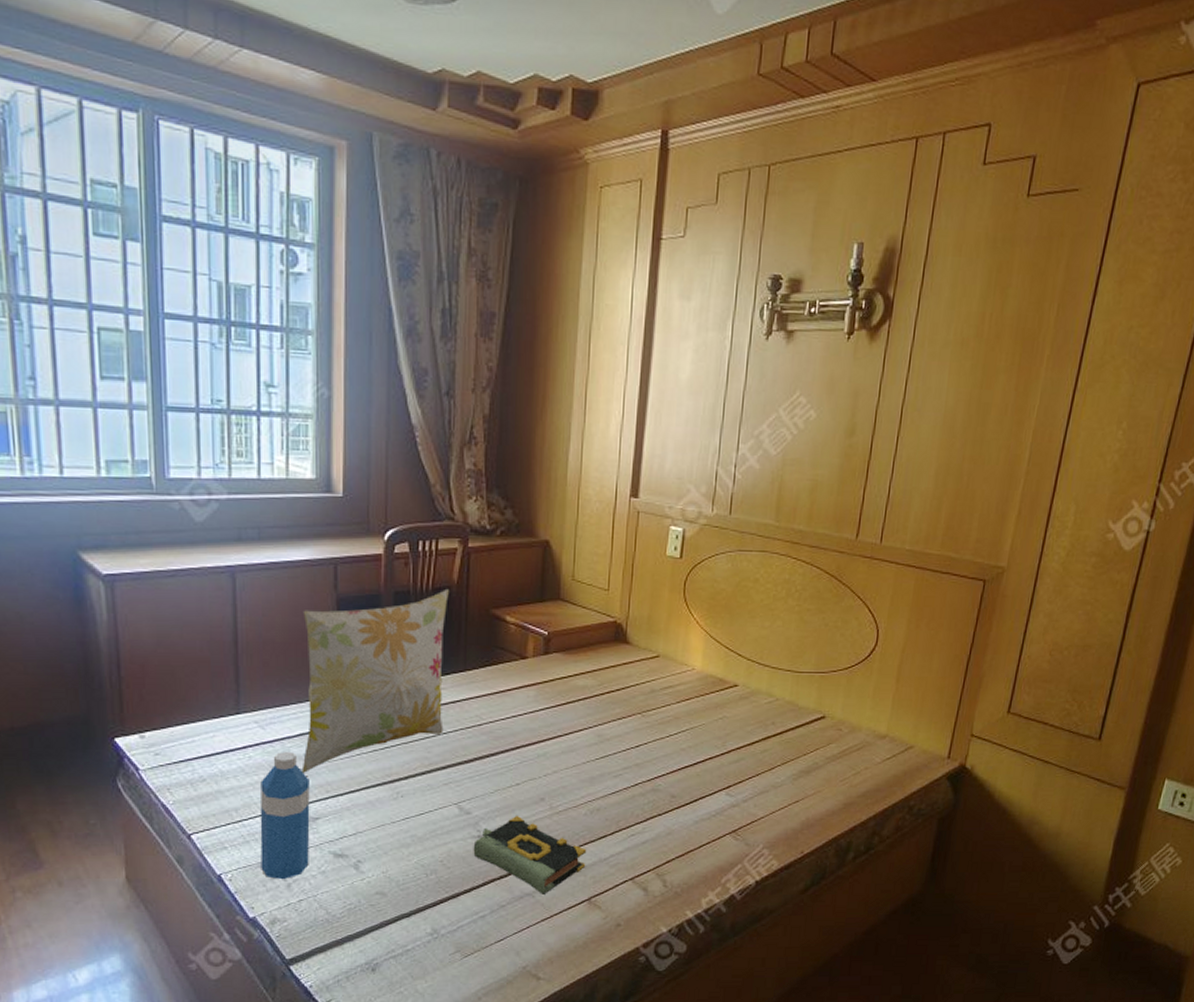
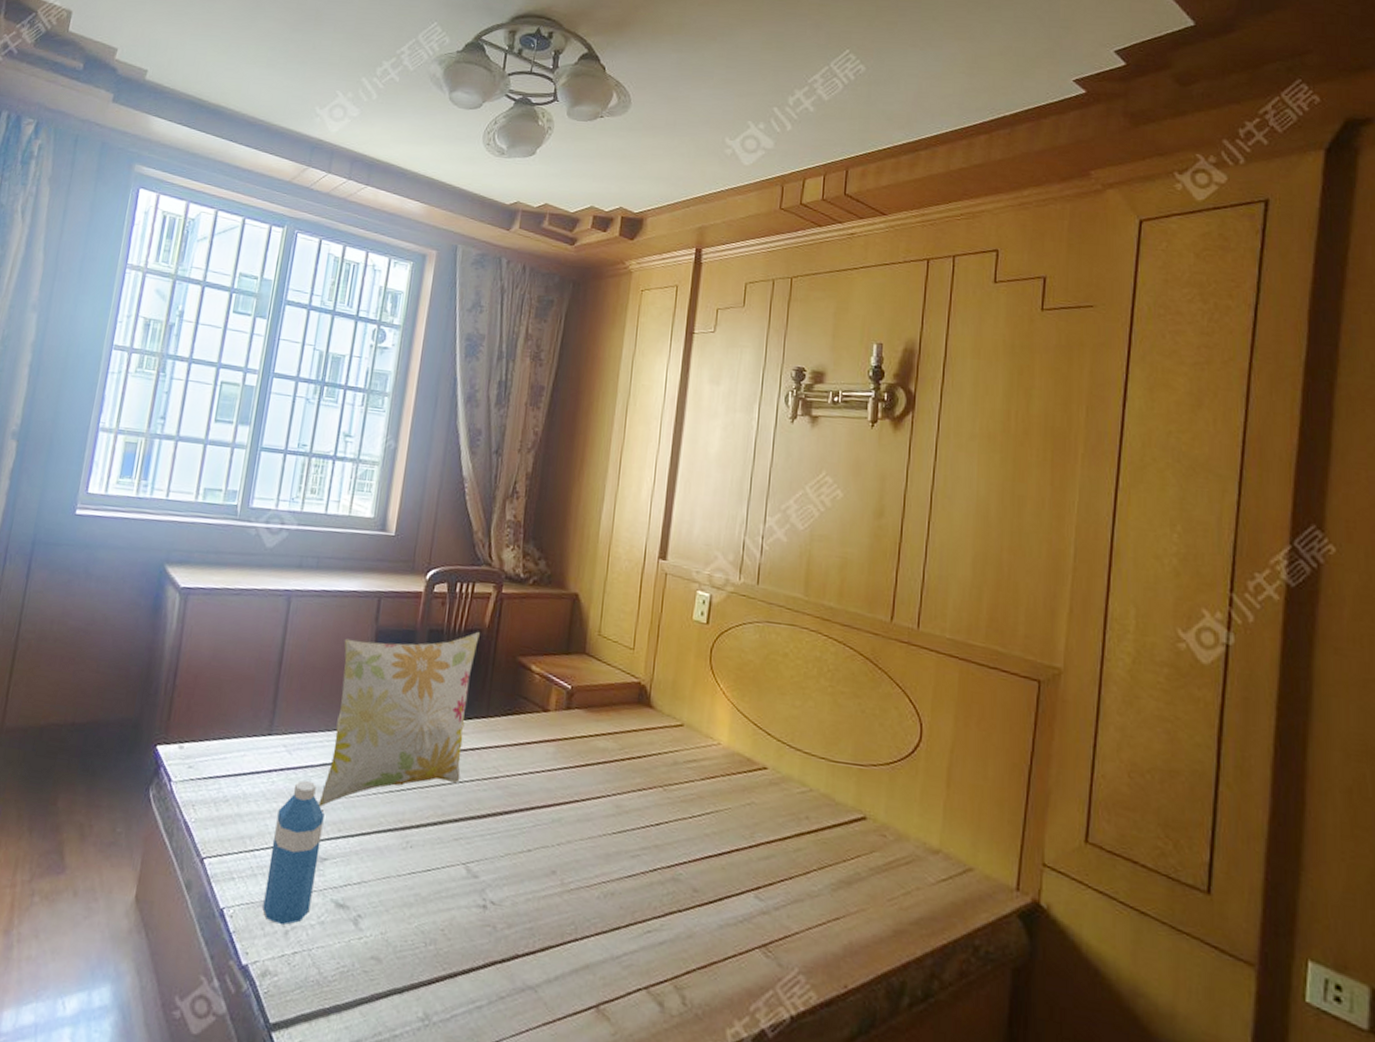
book: present [473,816,587,894] -> none [476,888,598,991]

